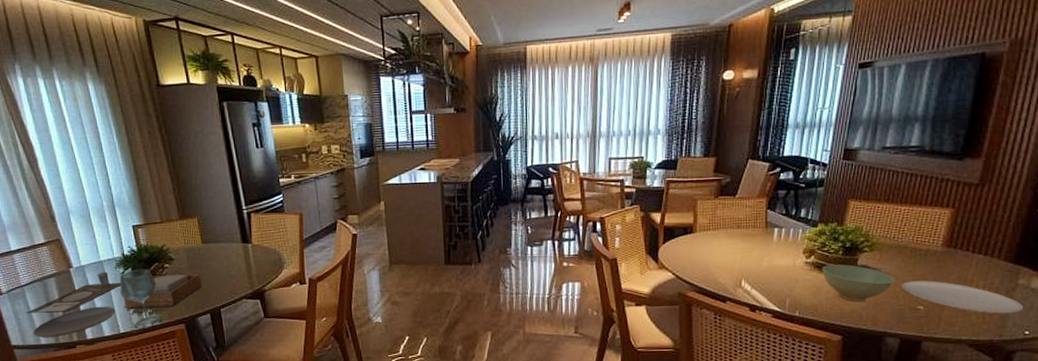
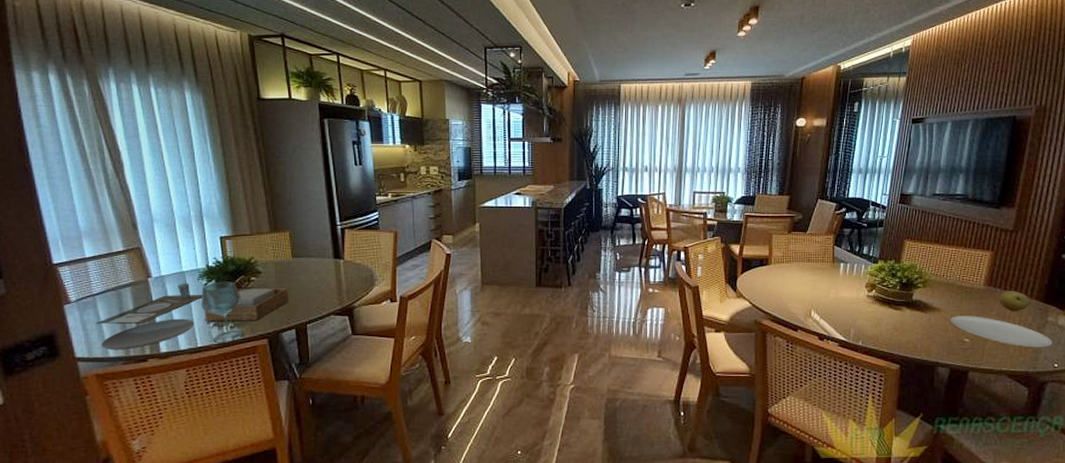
bowl: present [822,264,895,302] -> none [882,299,945,334]
fruit: none [959,252,996,274] -> present [998,291,1029,311]

